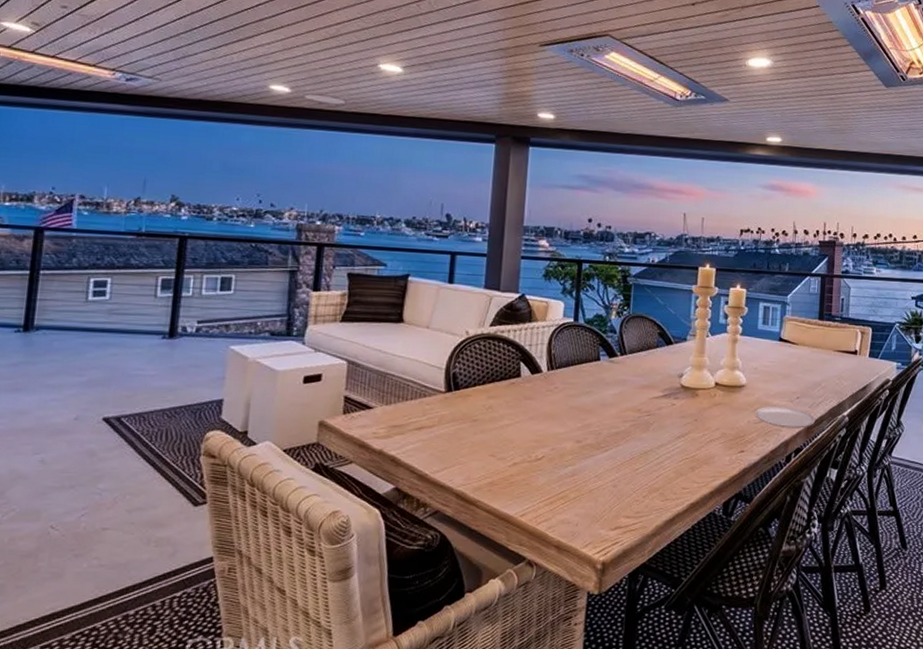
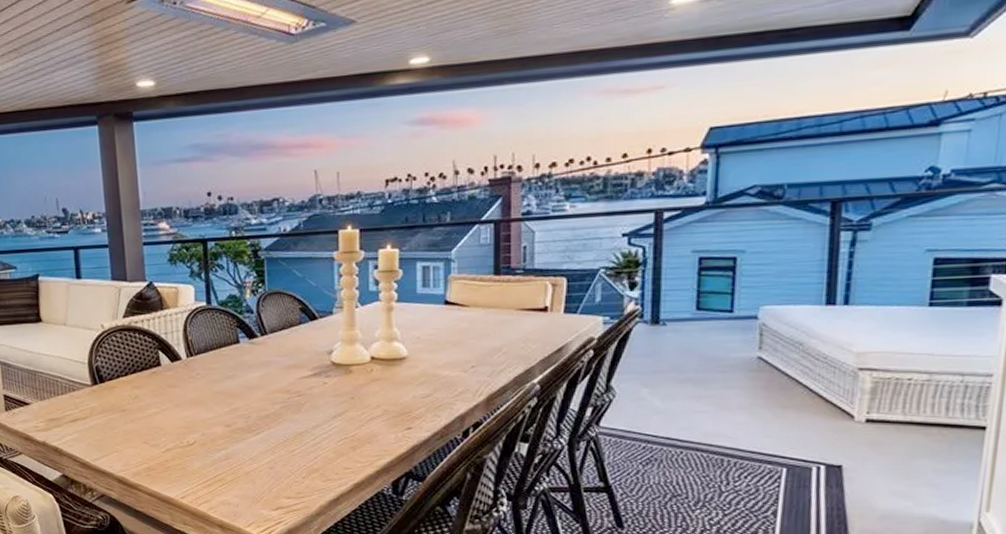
plate: present [755,406,816,428] -> none [422,378,497,401]

